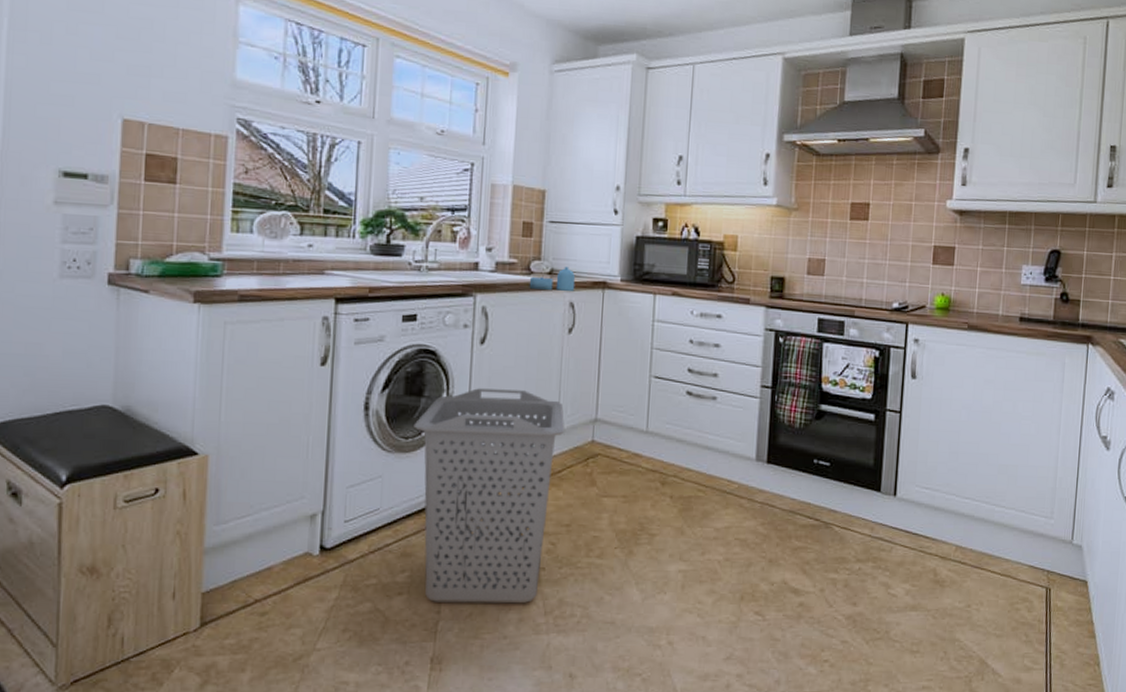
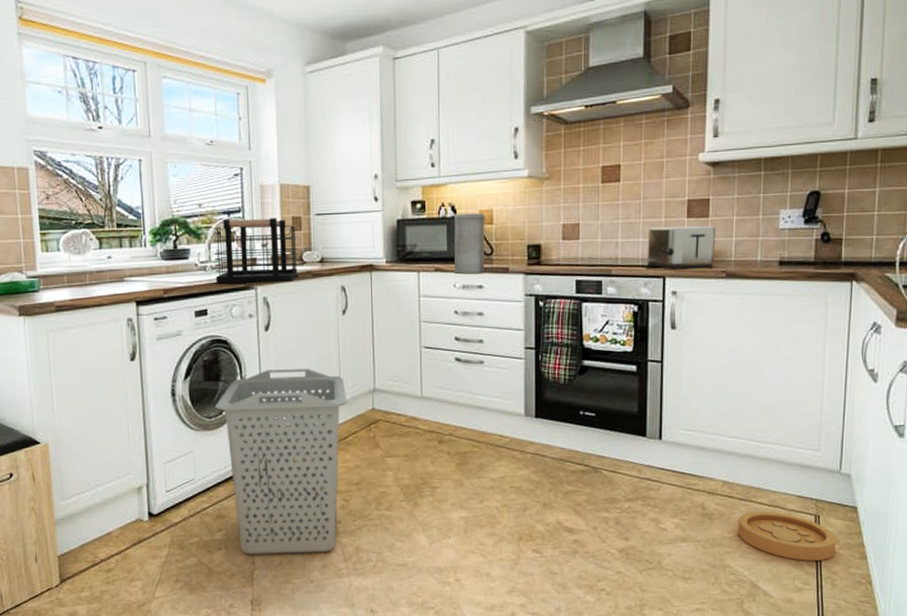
dish rack: none [430,217,526,292] -> present [213,218,298,284]
soap dispenser: present [529,267,575,292] -> none [303,254,345,278]
canister: none [692,237,729,303] -> present [453,213,486,275]
toaster: none [890,270,961,319] -> present [647,226,717,270]
pet bowl: none [968,580,1066,639] -> present [737,511,836,562]

